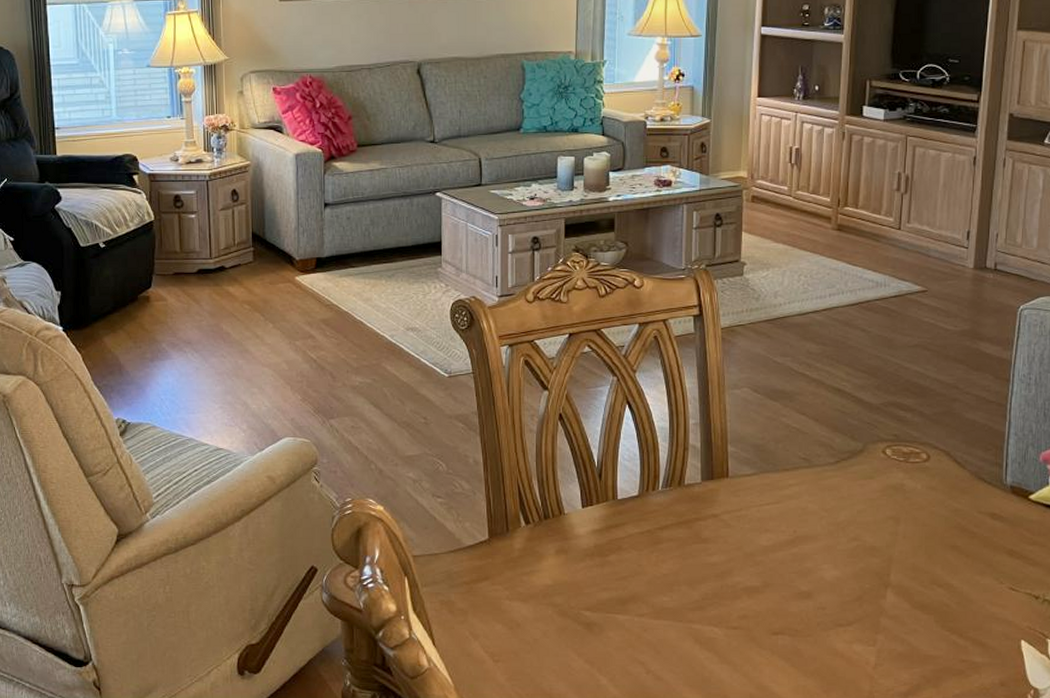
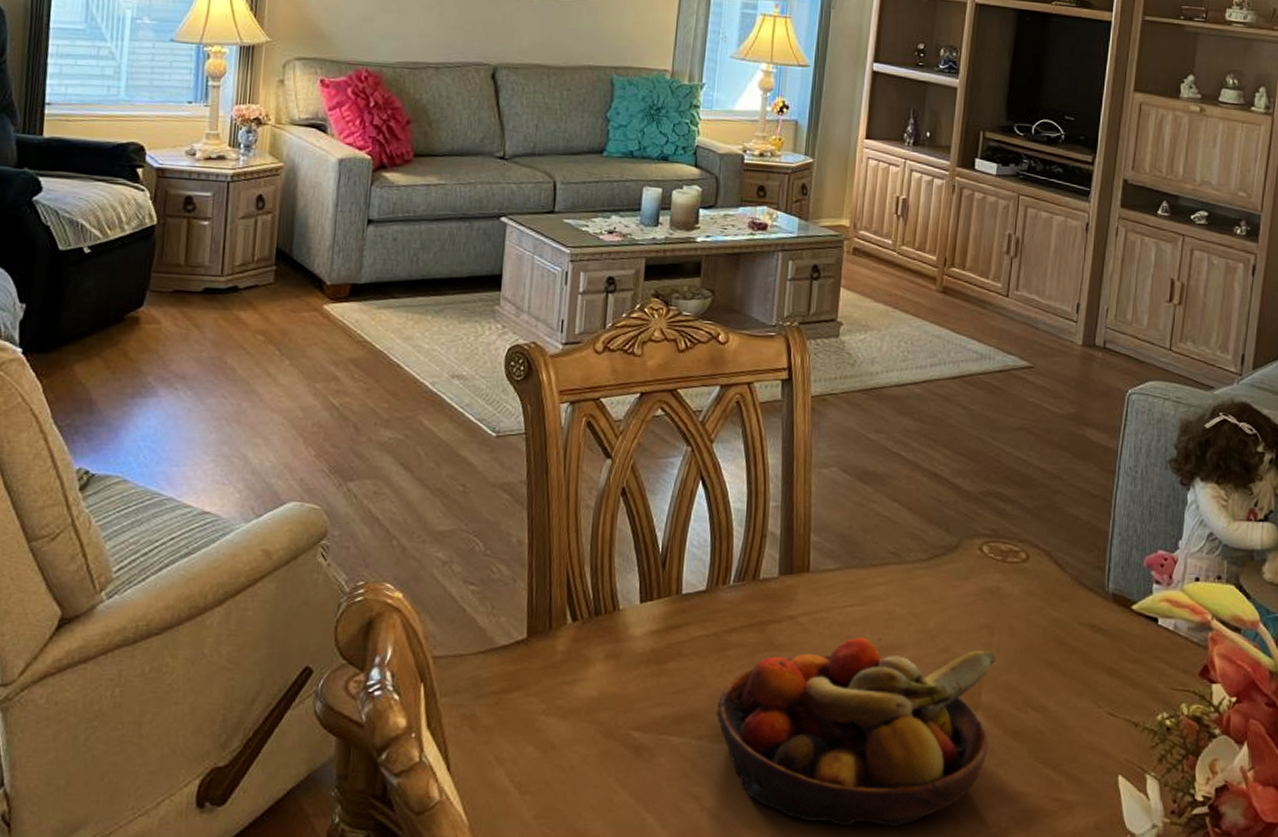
fruit bowl: none [654,530,903,686] -> present [716,637,996,828]

